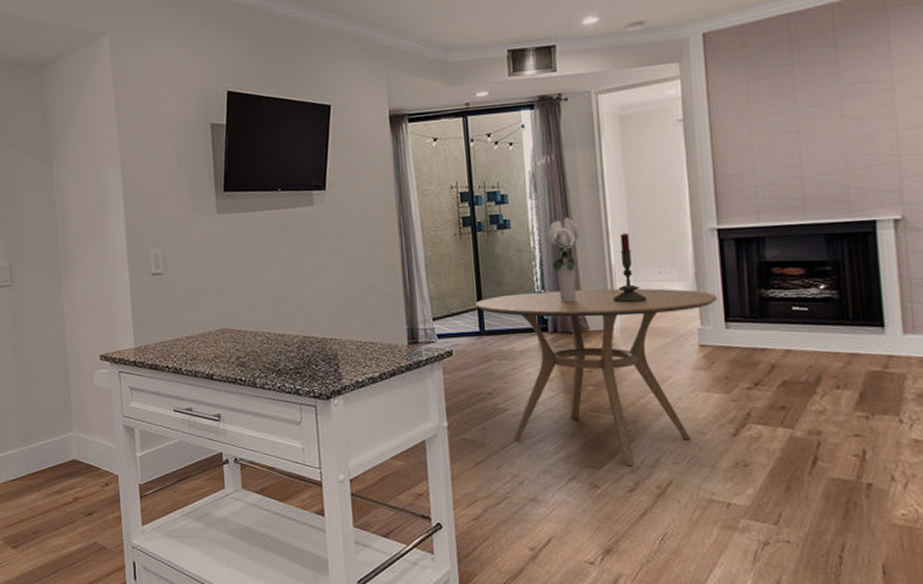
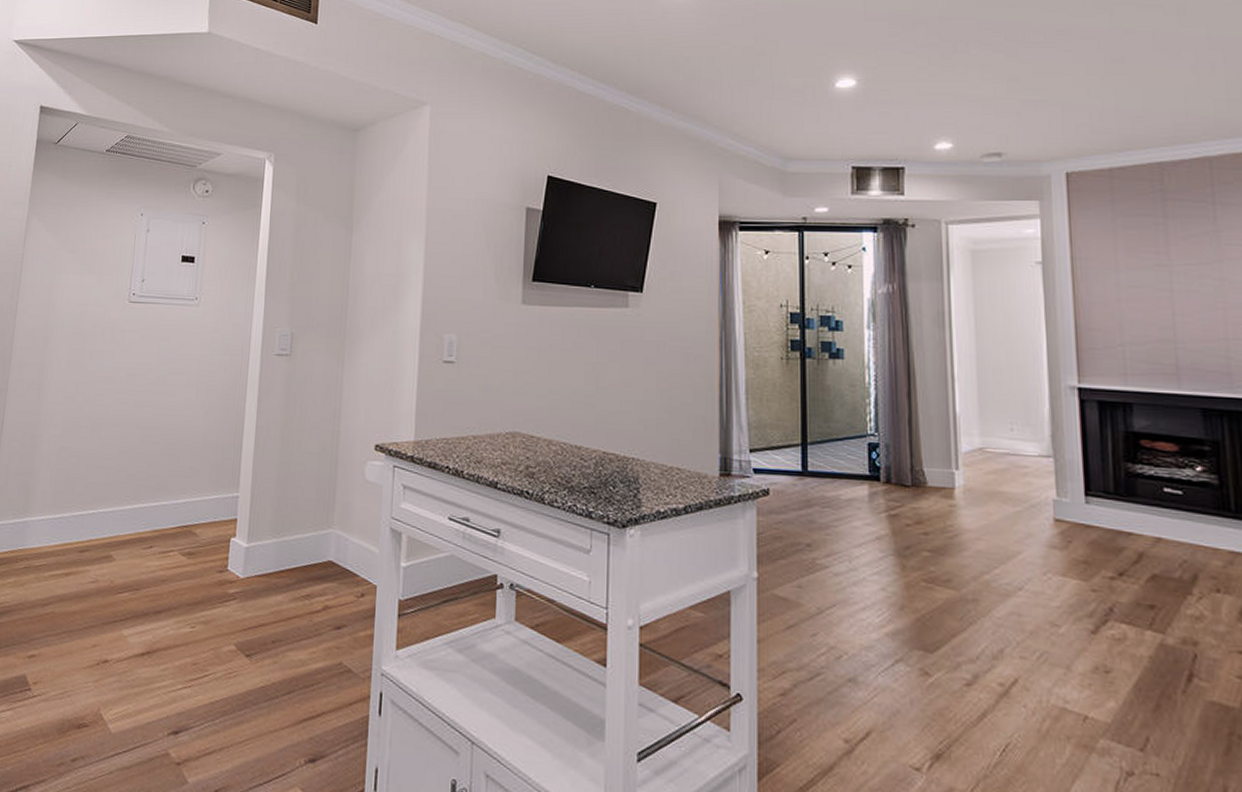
dining table: present [476,288,717,465] -> none [799,433,1076,653]
bouquet: present [546,217,579,303] -> none [883,354,920,451]
candle: present [613,231,646,303] -> none [956,377,995,461]

